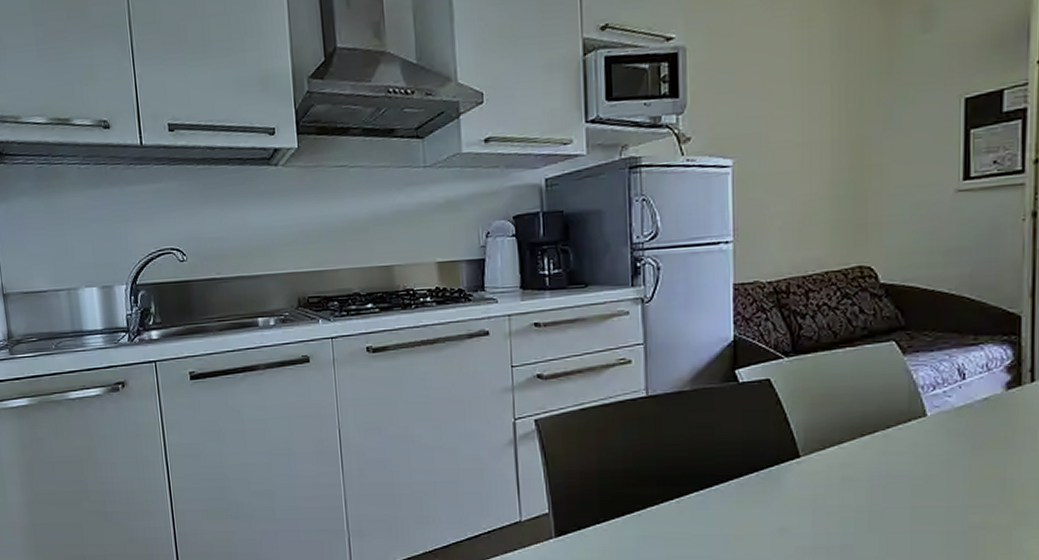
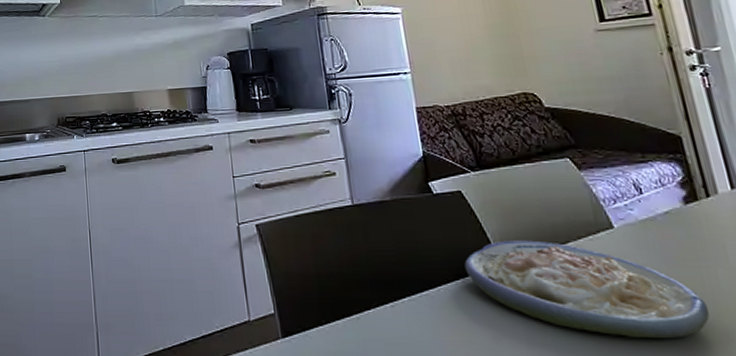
soup: none [761,430,1004,526] -> present [464,240,710,339]

